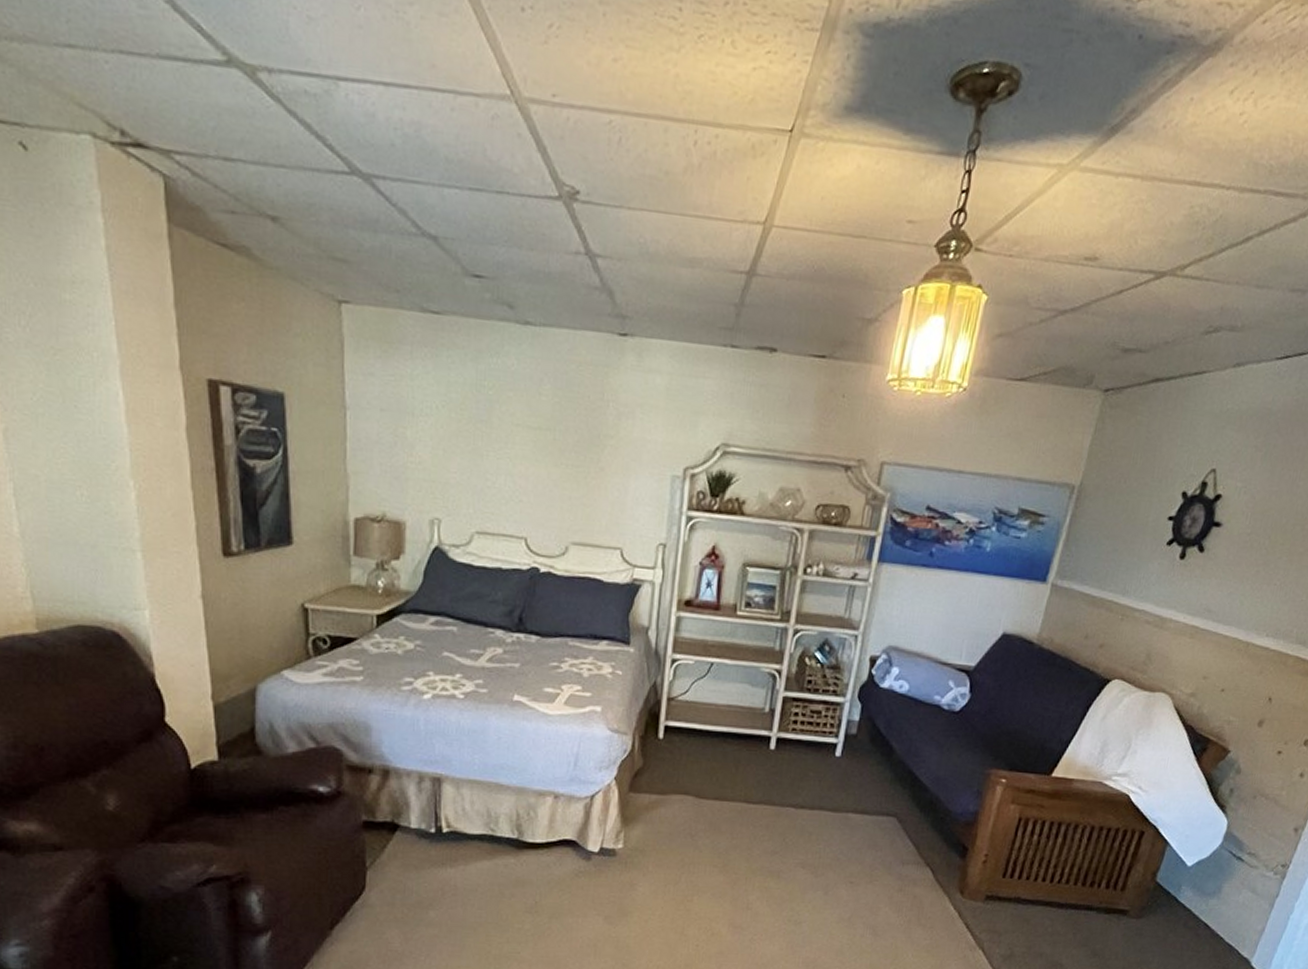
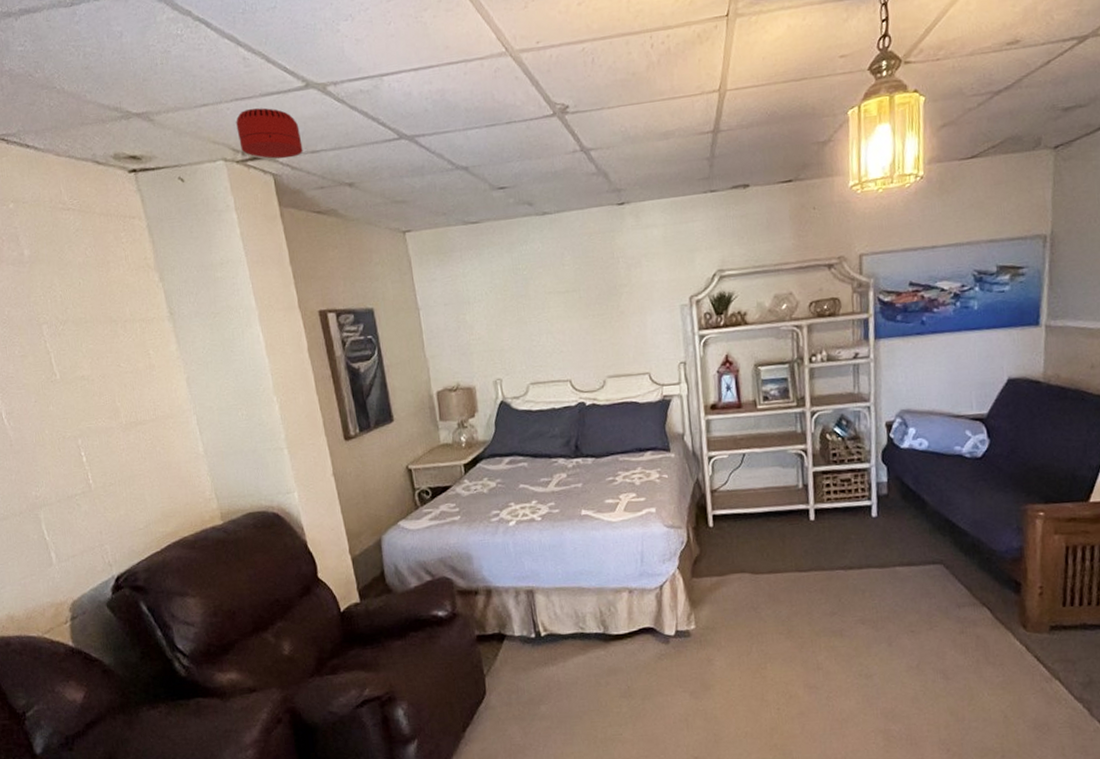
smoke detector: none [116,70,212,159] -> present [236,107,303,159]

